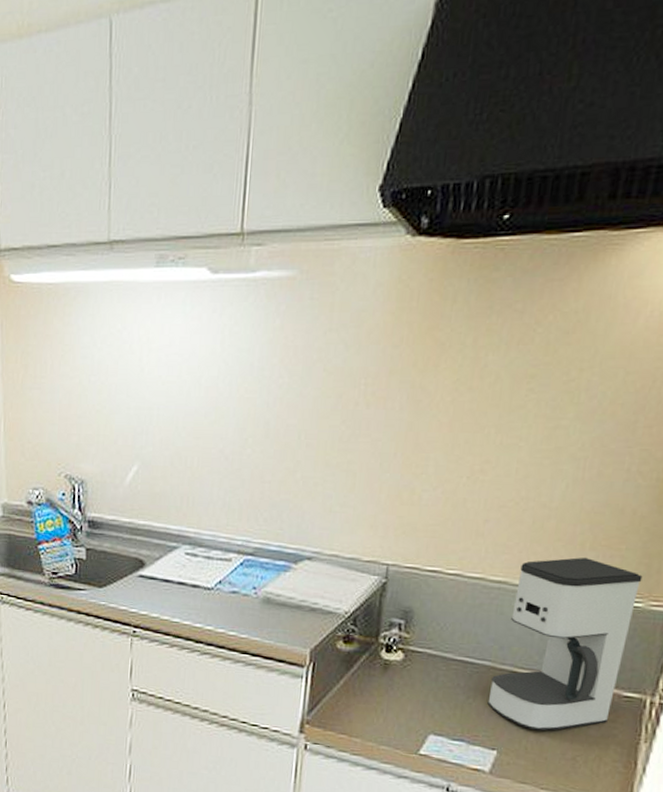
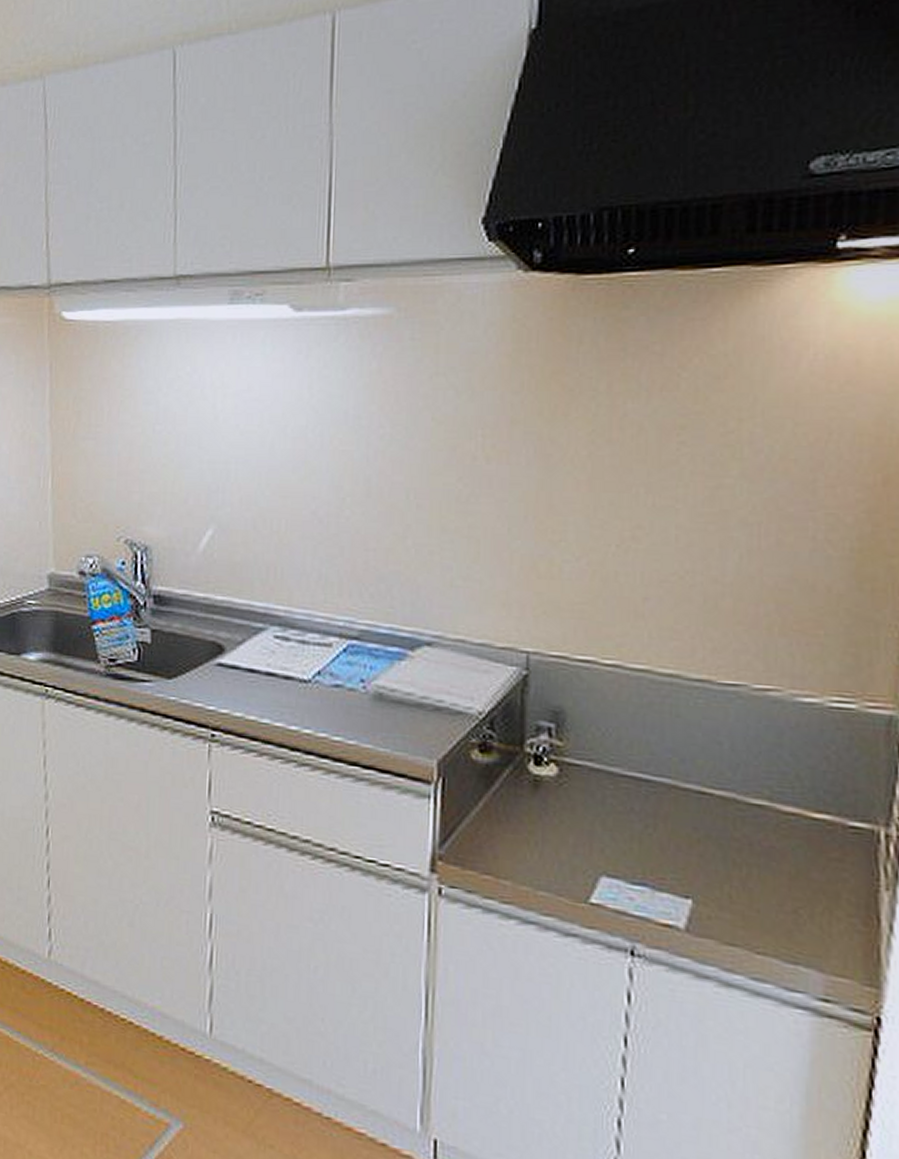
coffee maker: present [487,557,643,731] -> none [672,644,851,873]

